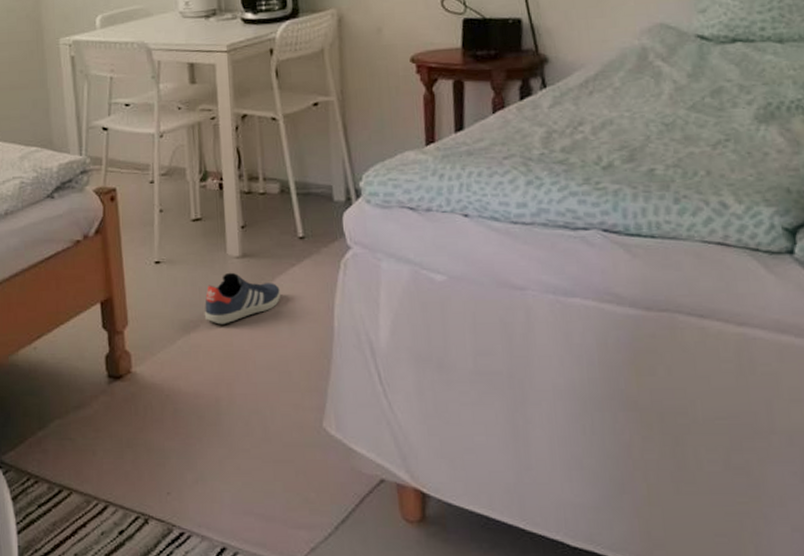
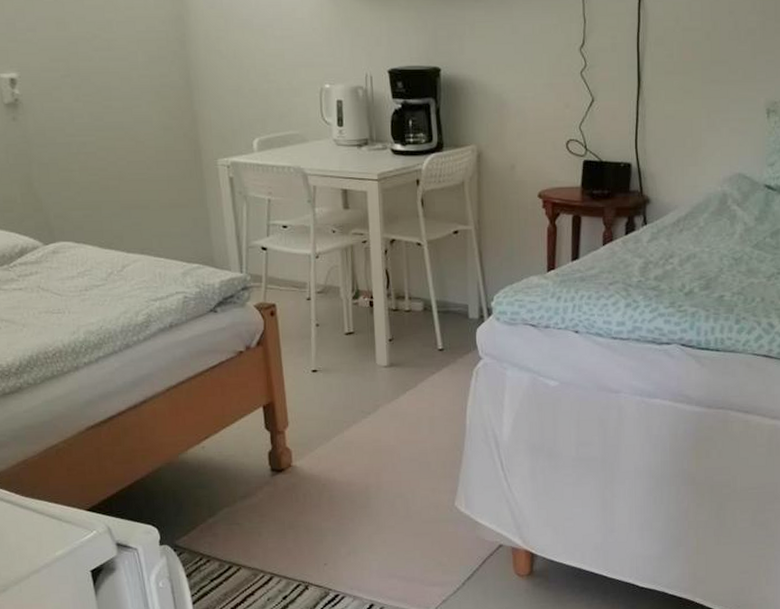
sneaker: present [204,272,281,325] -> none [356,379,423,424]

